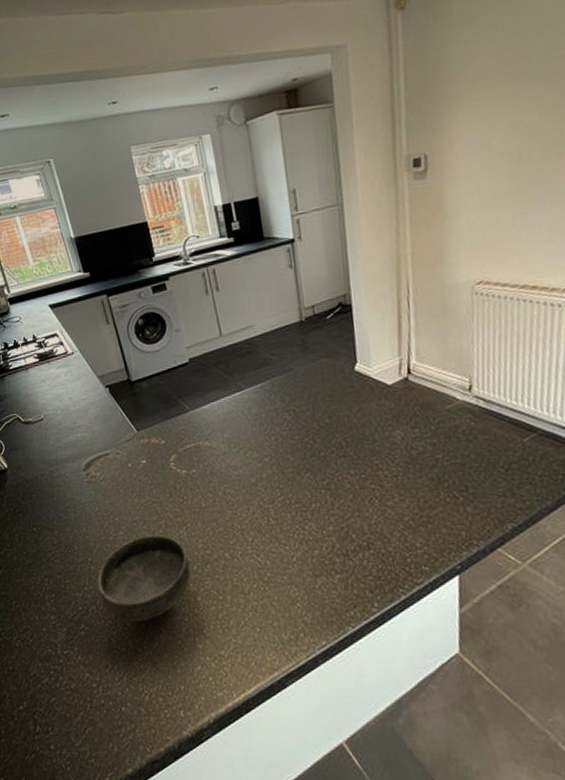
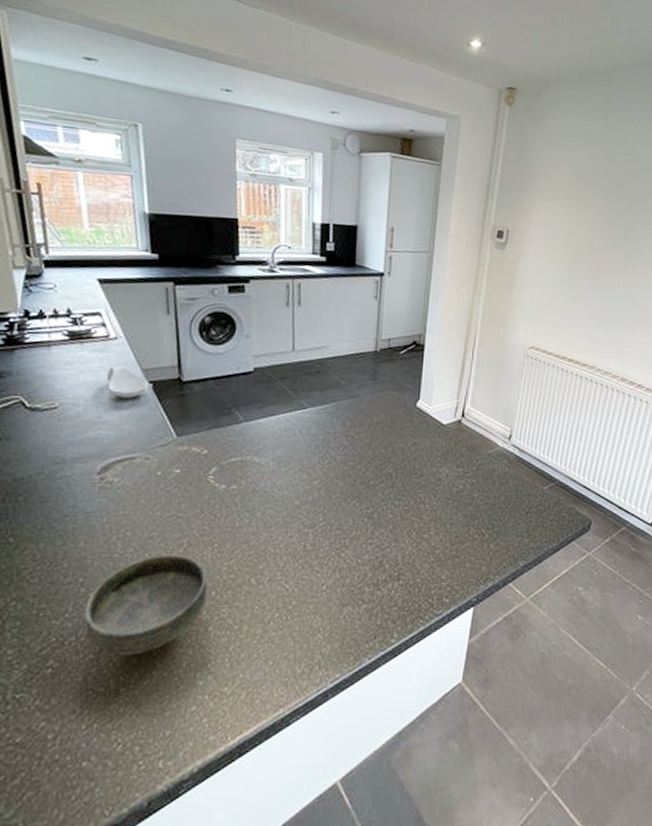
spoon rest: none [72,375,106,404] -> present [106,365,149,398]

